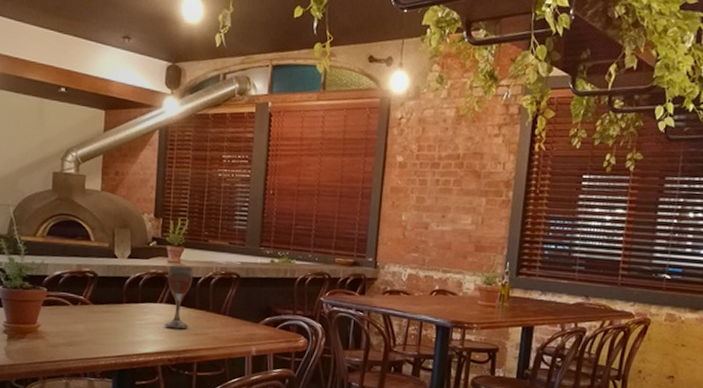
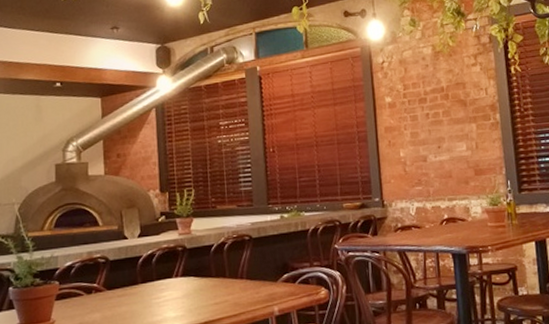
cup: present [164,265,194,329] -> none [180,235,207,302]

